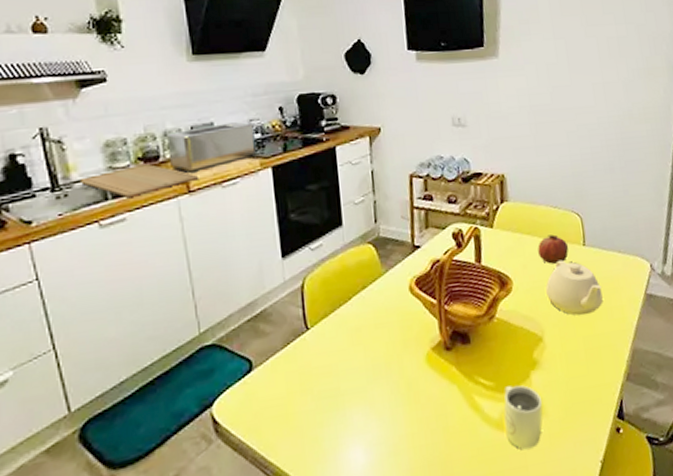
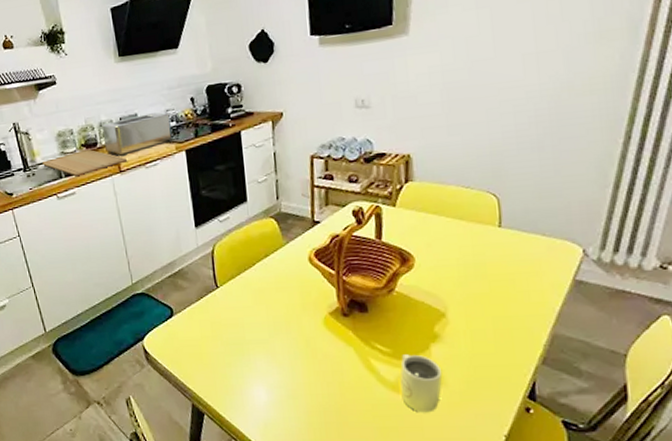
fruit: present [537,234,569,264] -> none [445,215,481,244]
teapot: present [545,259,603,316] -> none [452,240,519,295]

